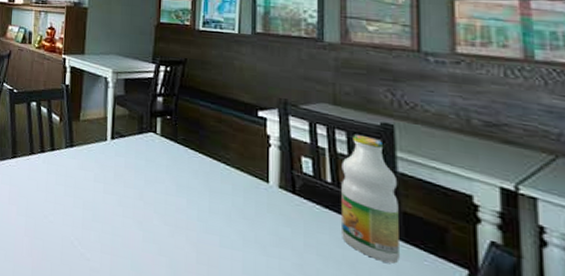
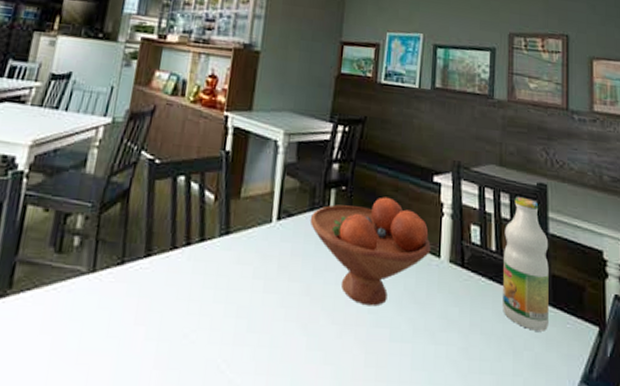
fruit bowl: none [139,126,258,217] -> present [310,197,431,307]

